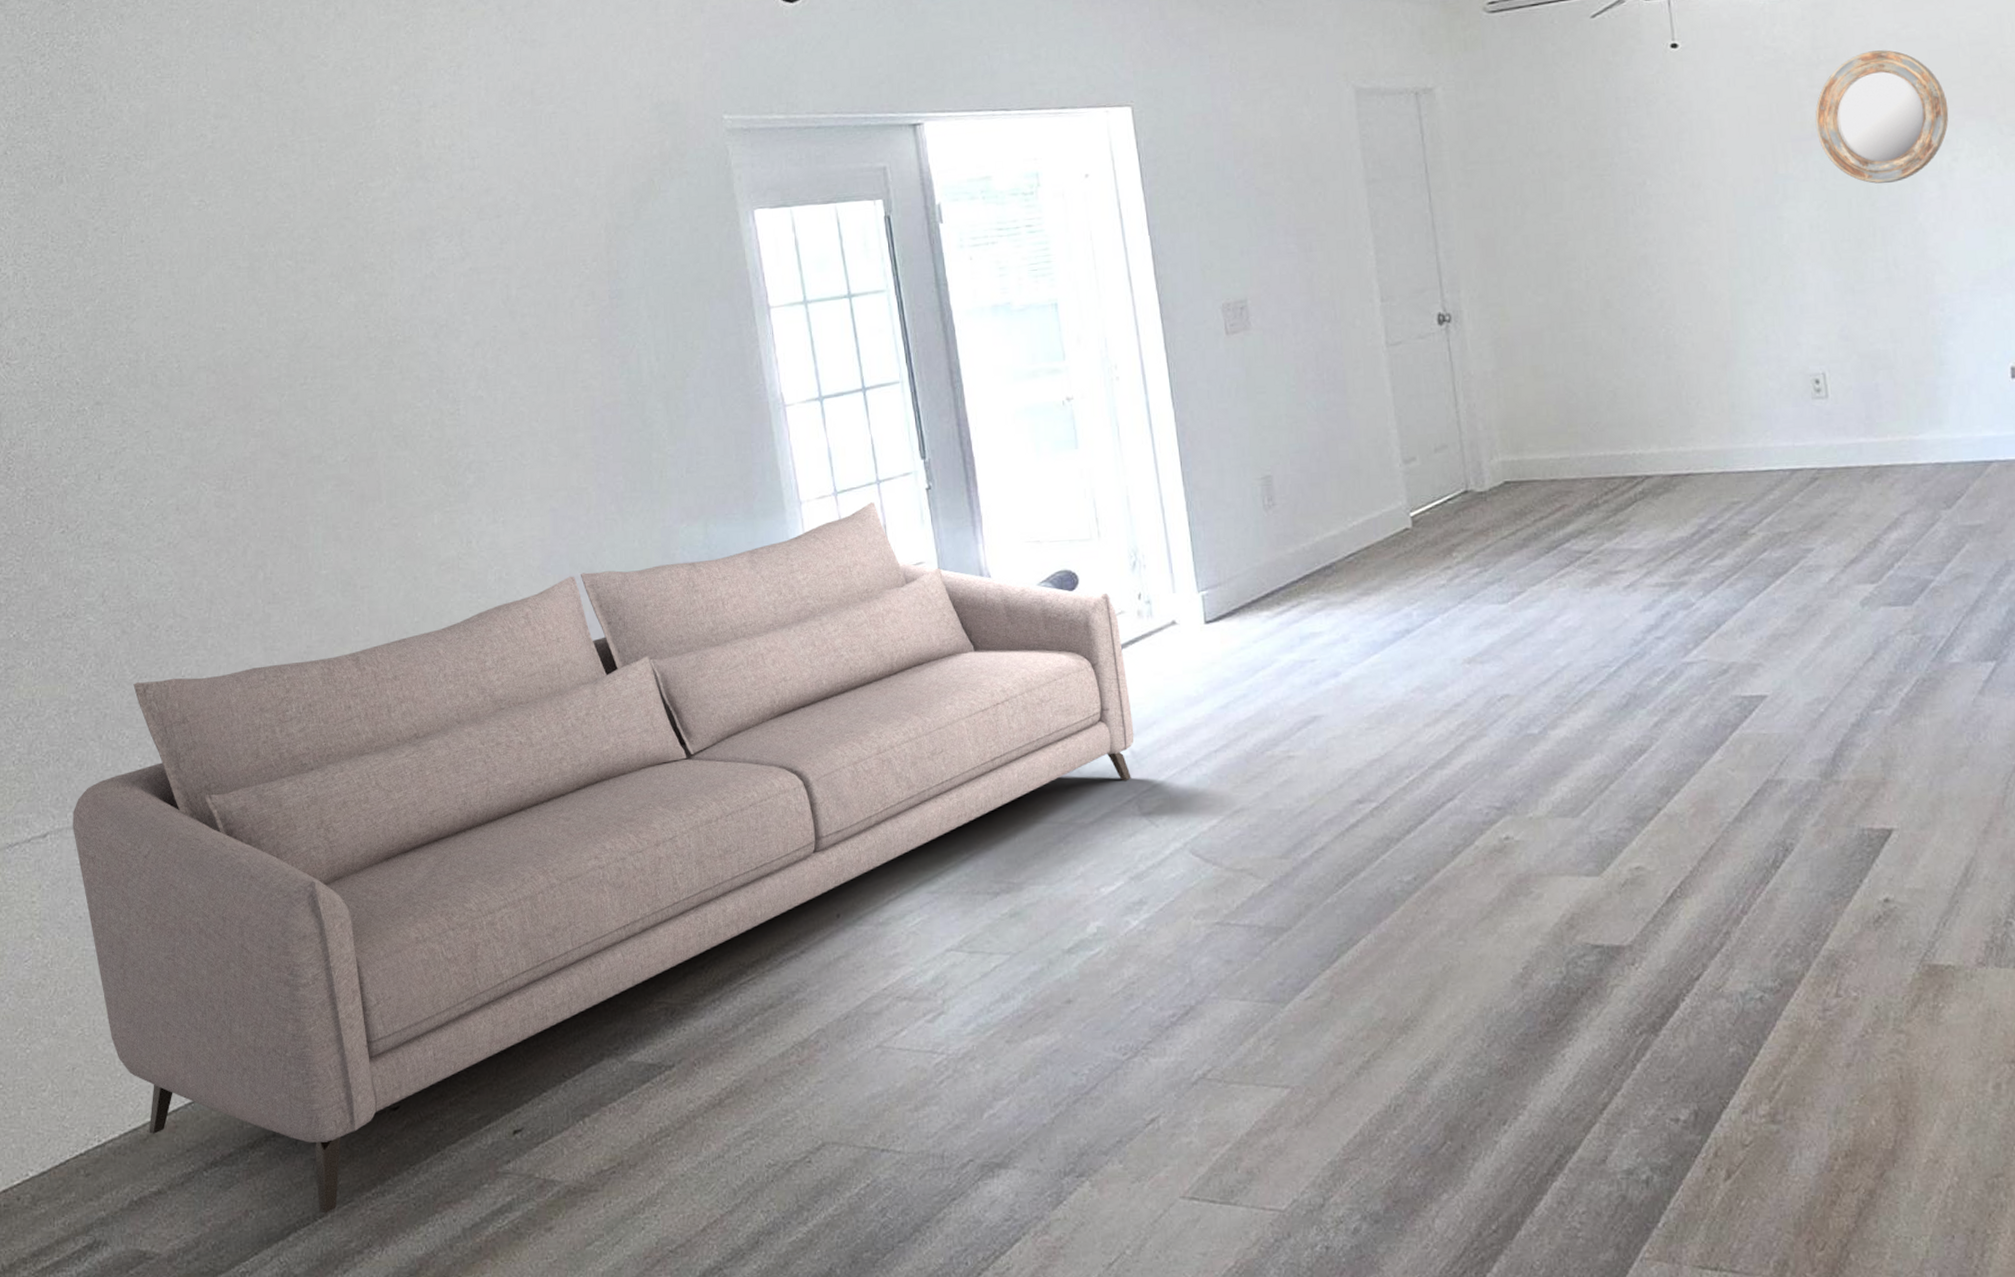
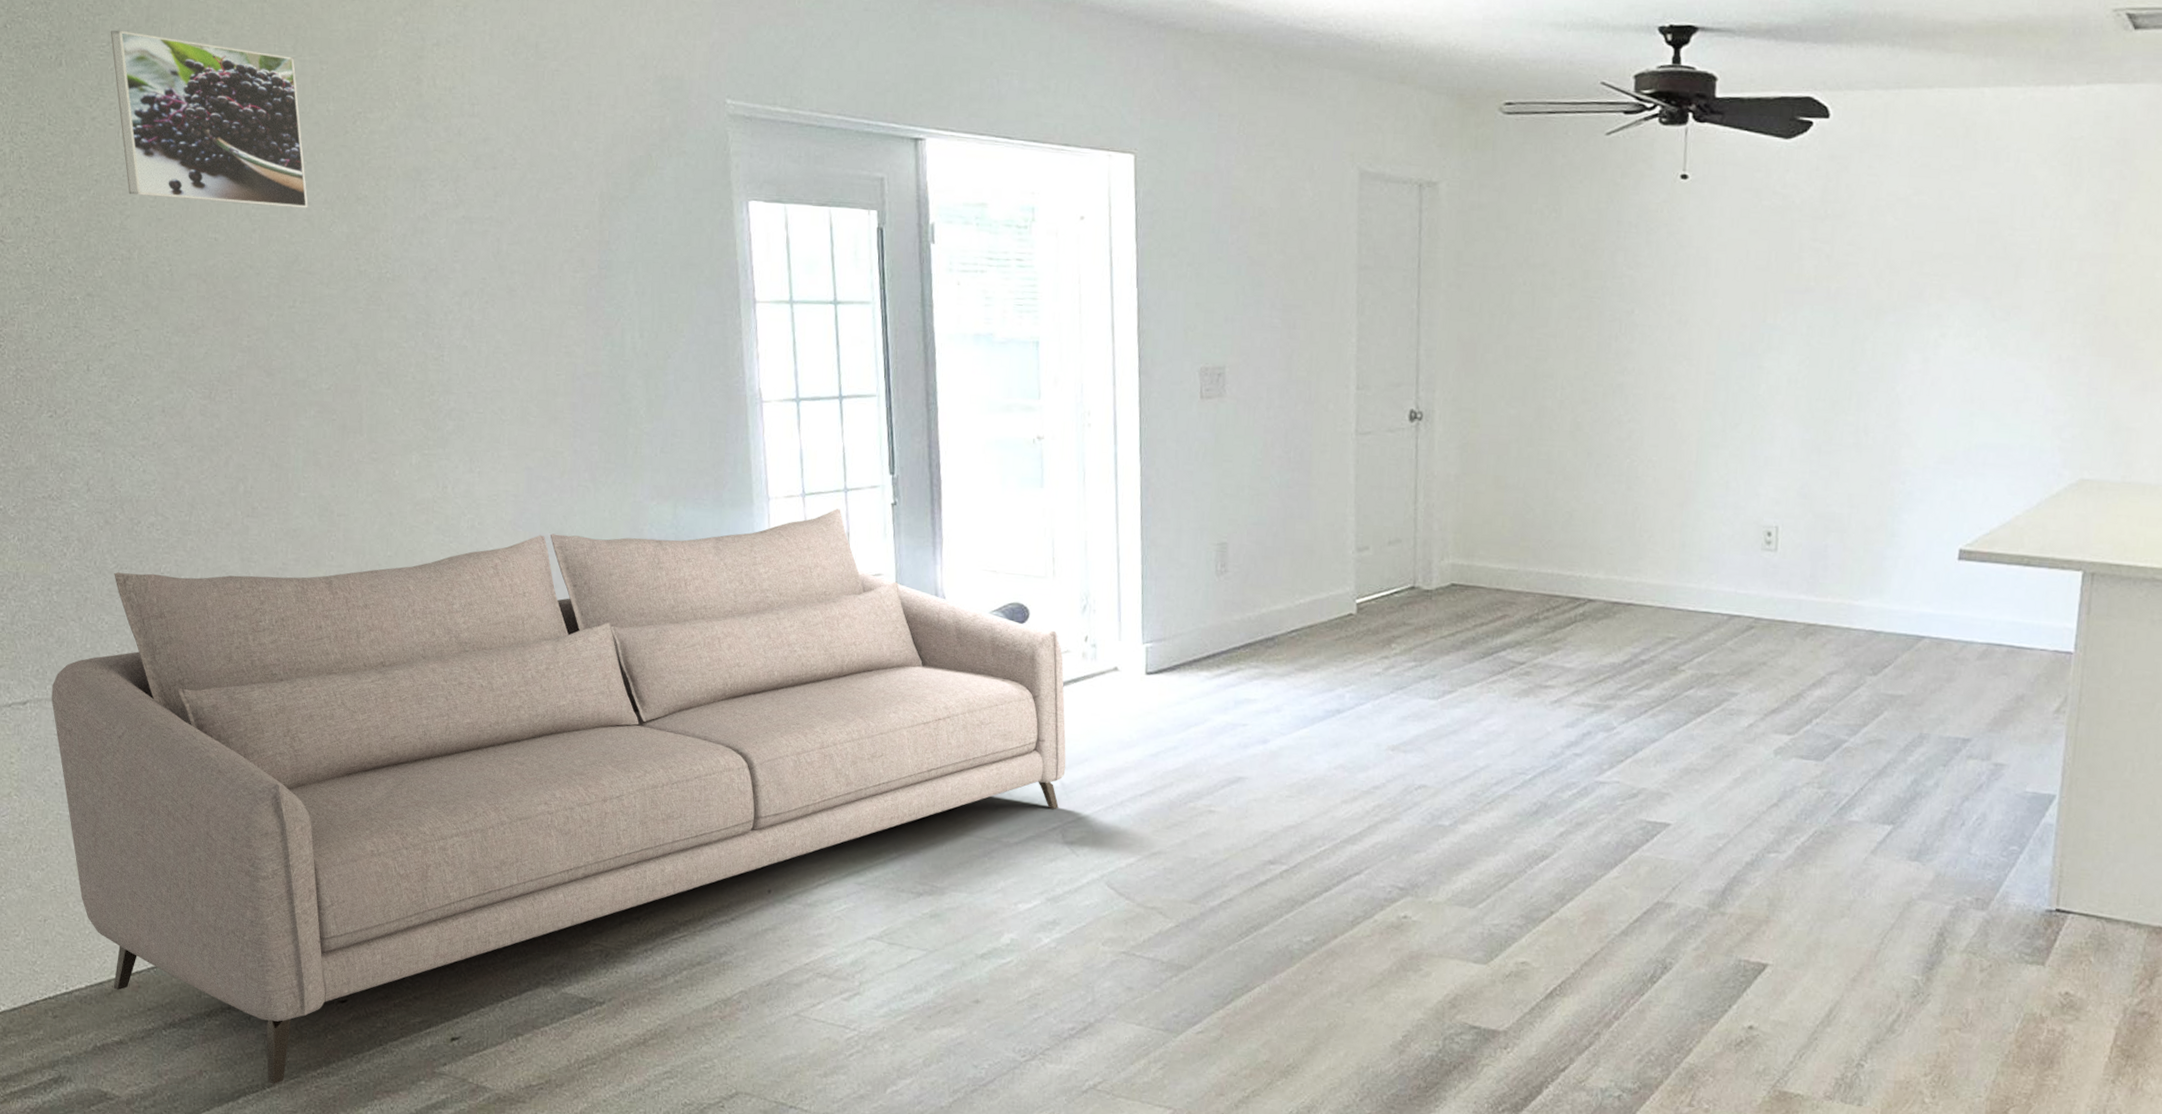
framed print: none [109,139,315,298] -> present [110,30,308,208]
home mirror: present [1815,50,1949,184] -> none [1811,213,1946,349]

